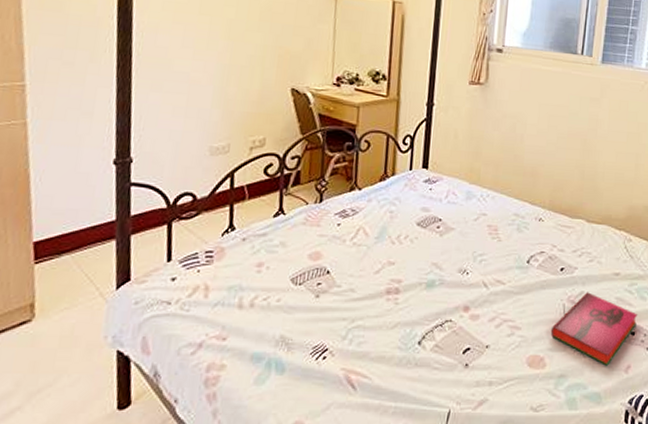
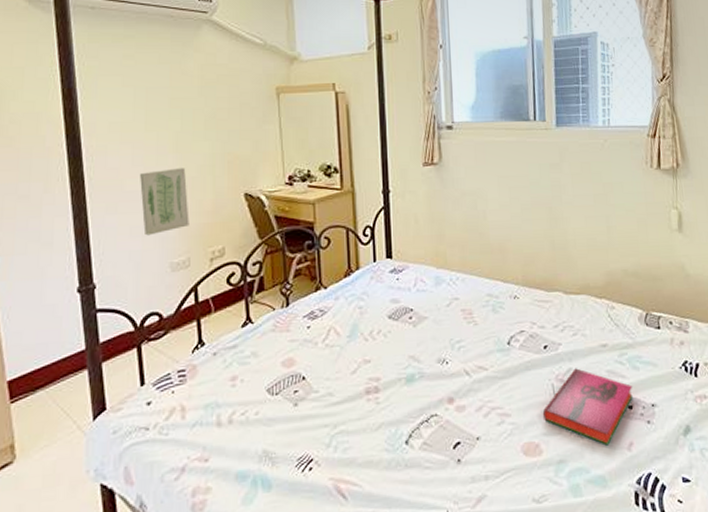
wall art: none [186,54,236,118] -> present [140,168,189,236]

